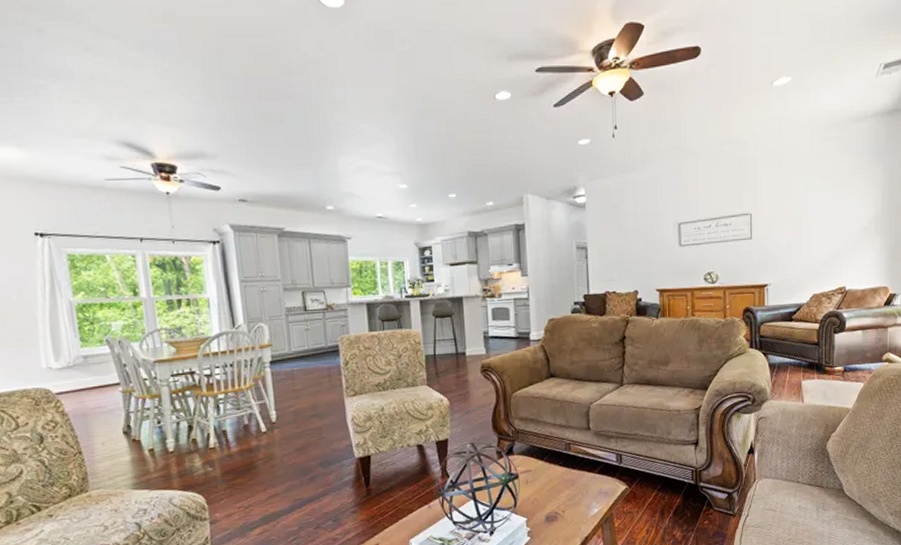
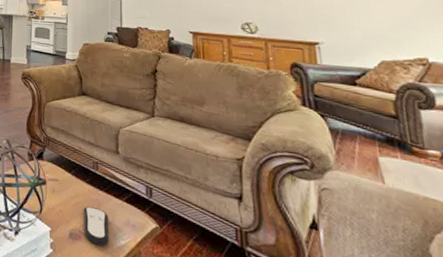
remote control: none [557,486,583,520] -> present [83,206,109,246]

